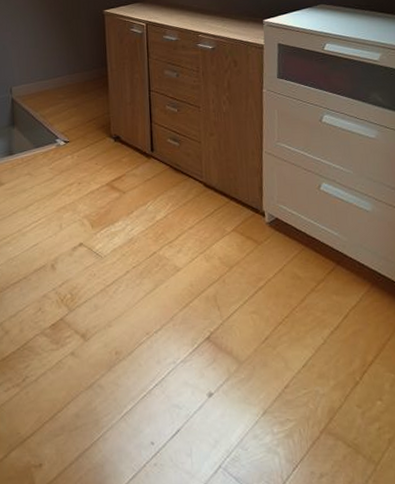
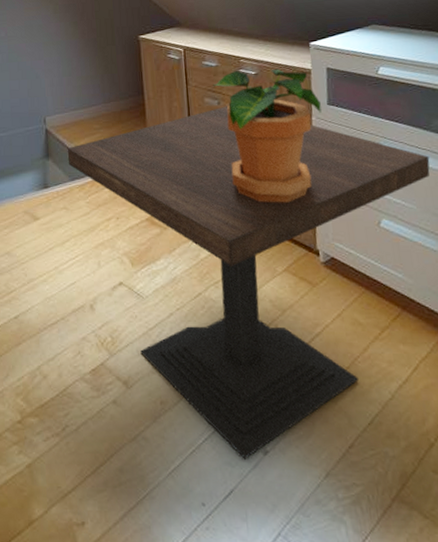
side table: none [32,78,367,402] -> present [67,106,430,459]
potted plant: none [172,43,272,169] -> present [213,68,322,203]

